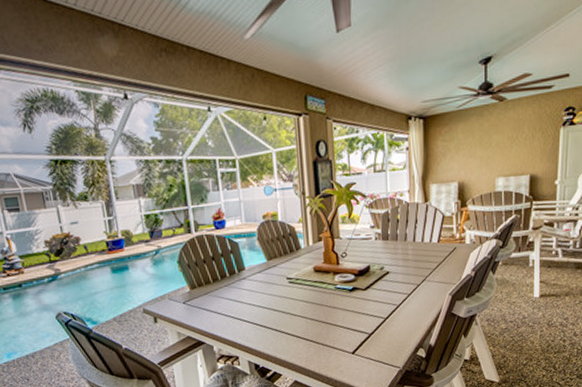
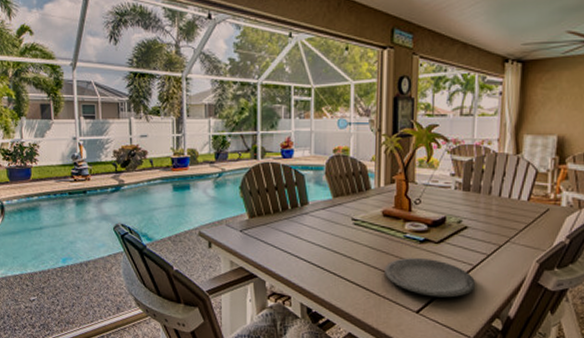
plate: none [321,304,401,338] -> present [385,257,476,298]

